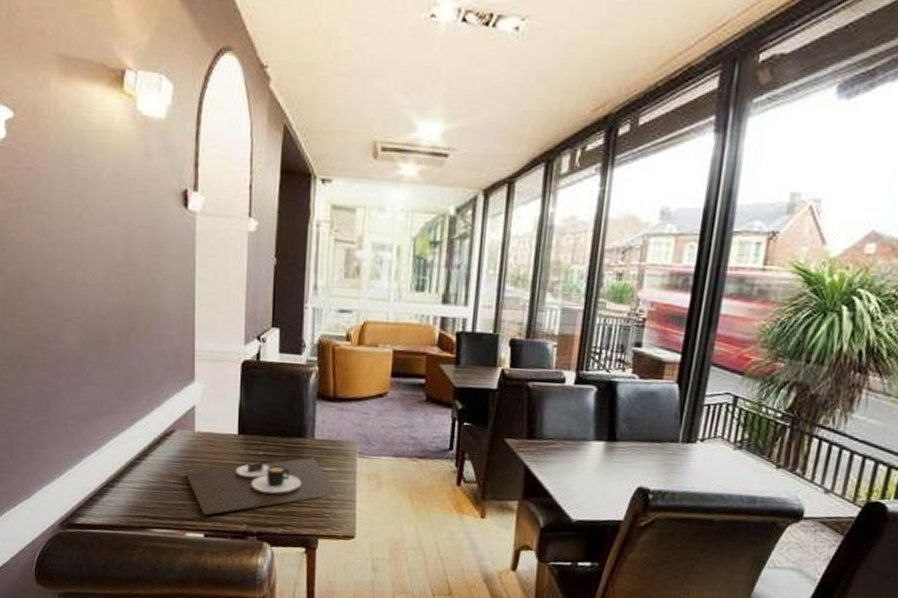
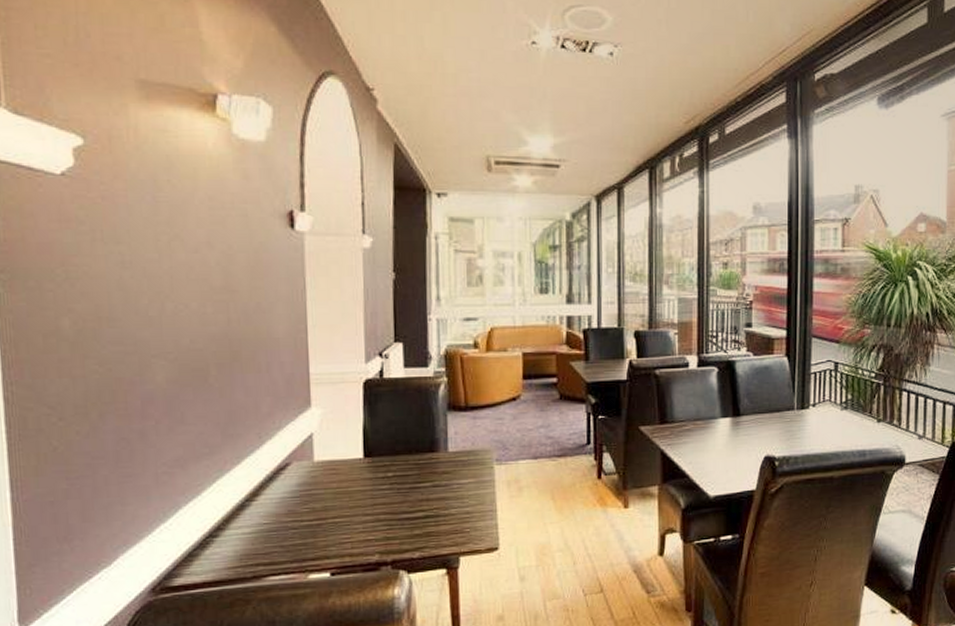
place setting: present [185,457,338,516] -> none [305,471,478,552]

